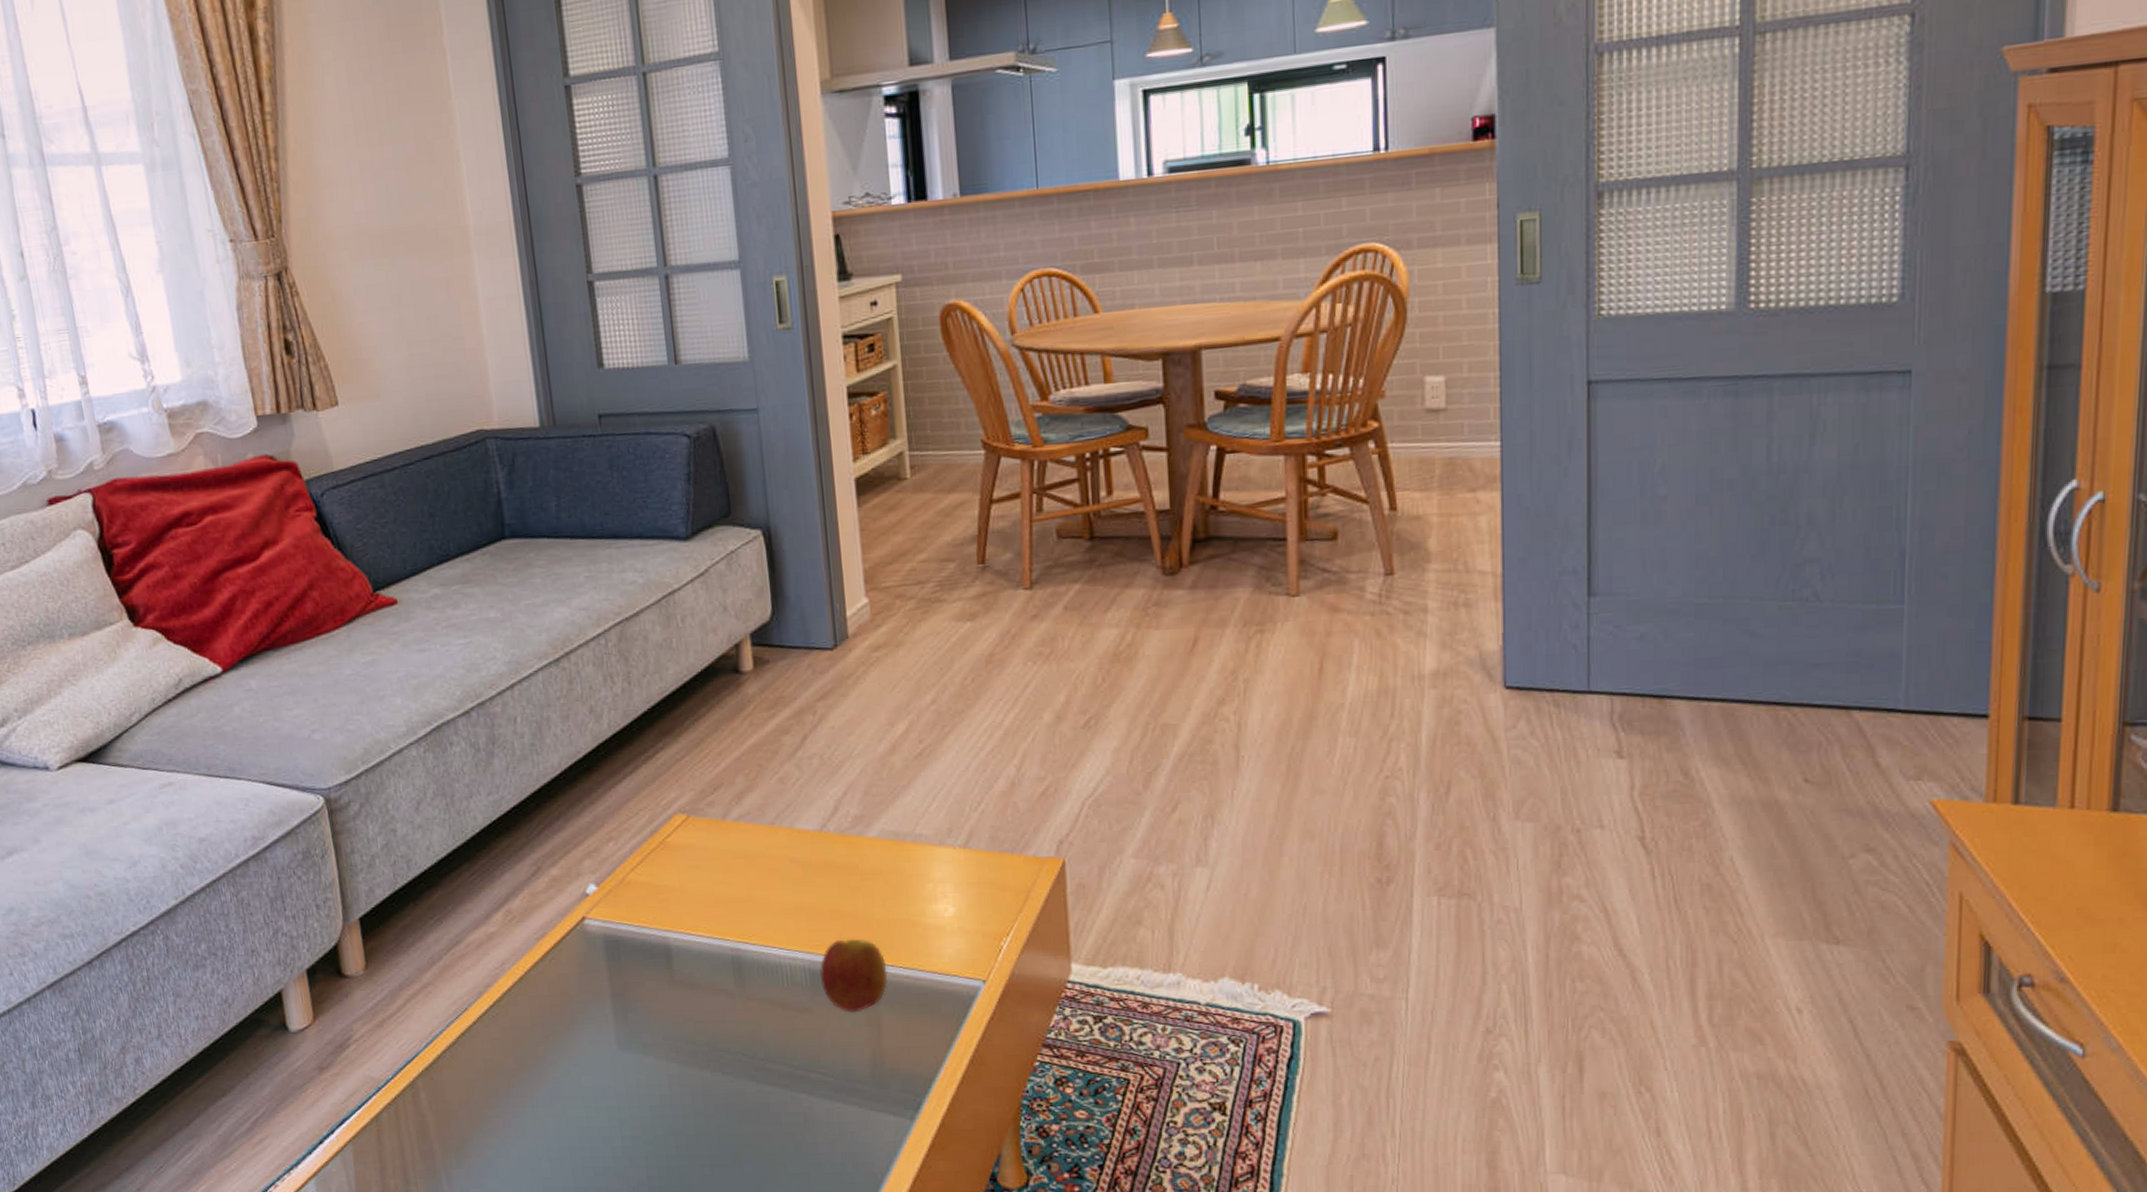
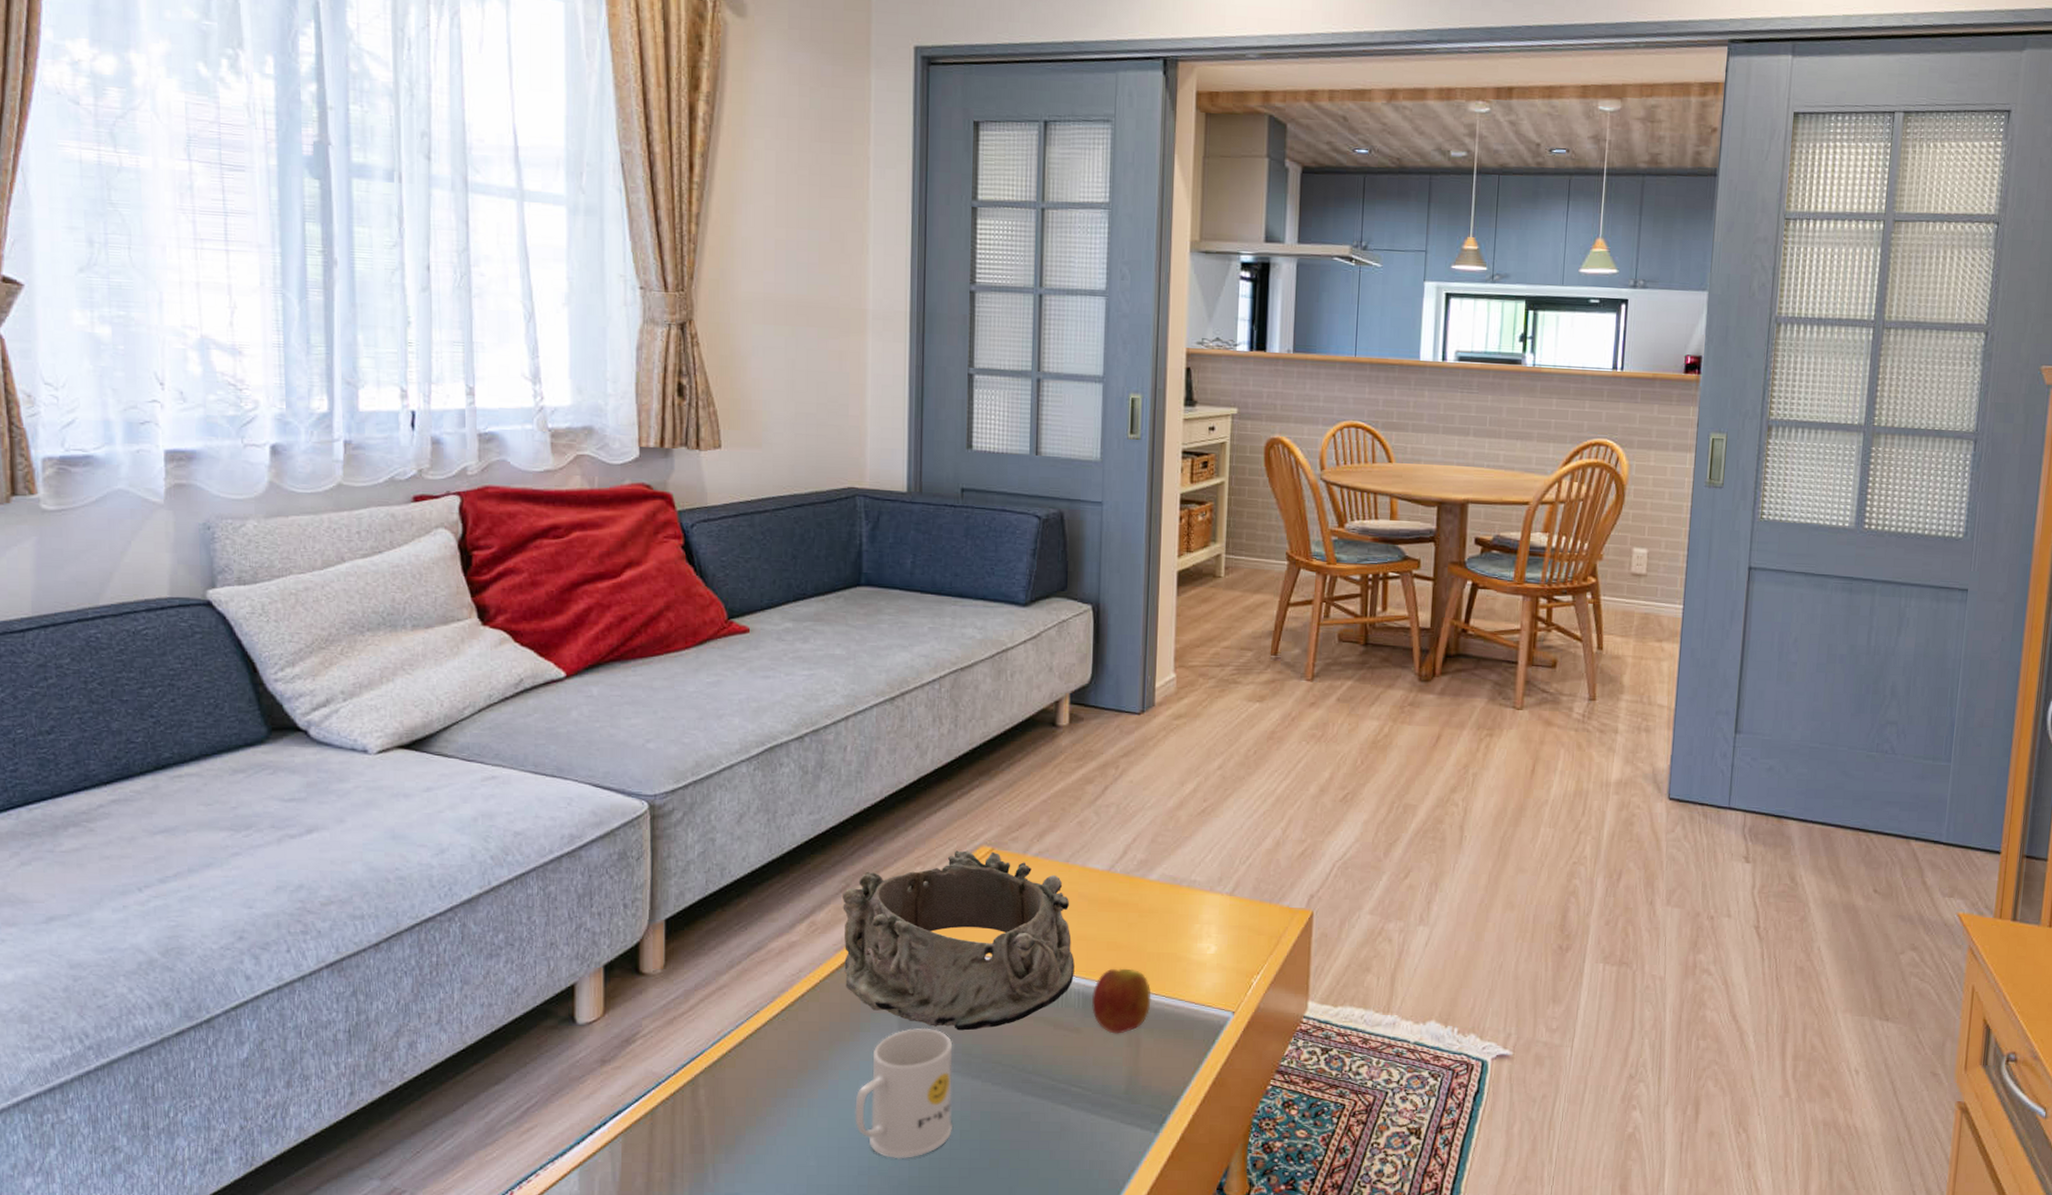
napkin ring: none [535,819,797,1018] -> present [843,850,1075,1031]
mug: none [580,1016,687,1158] -> present [855,1027,953,1159]

